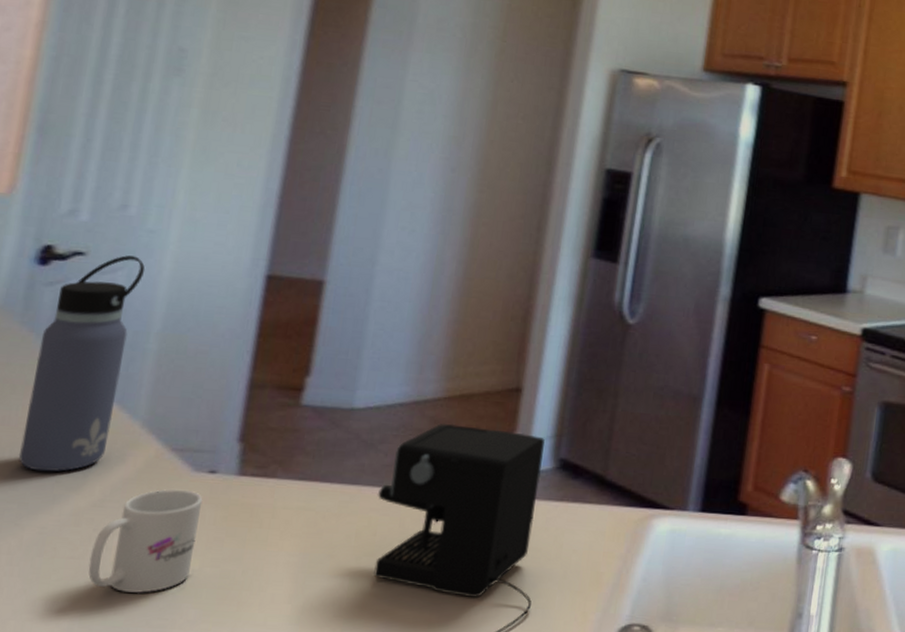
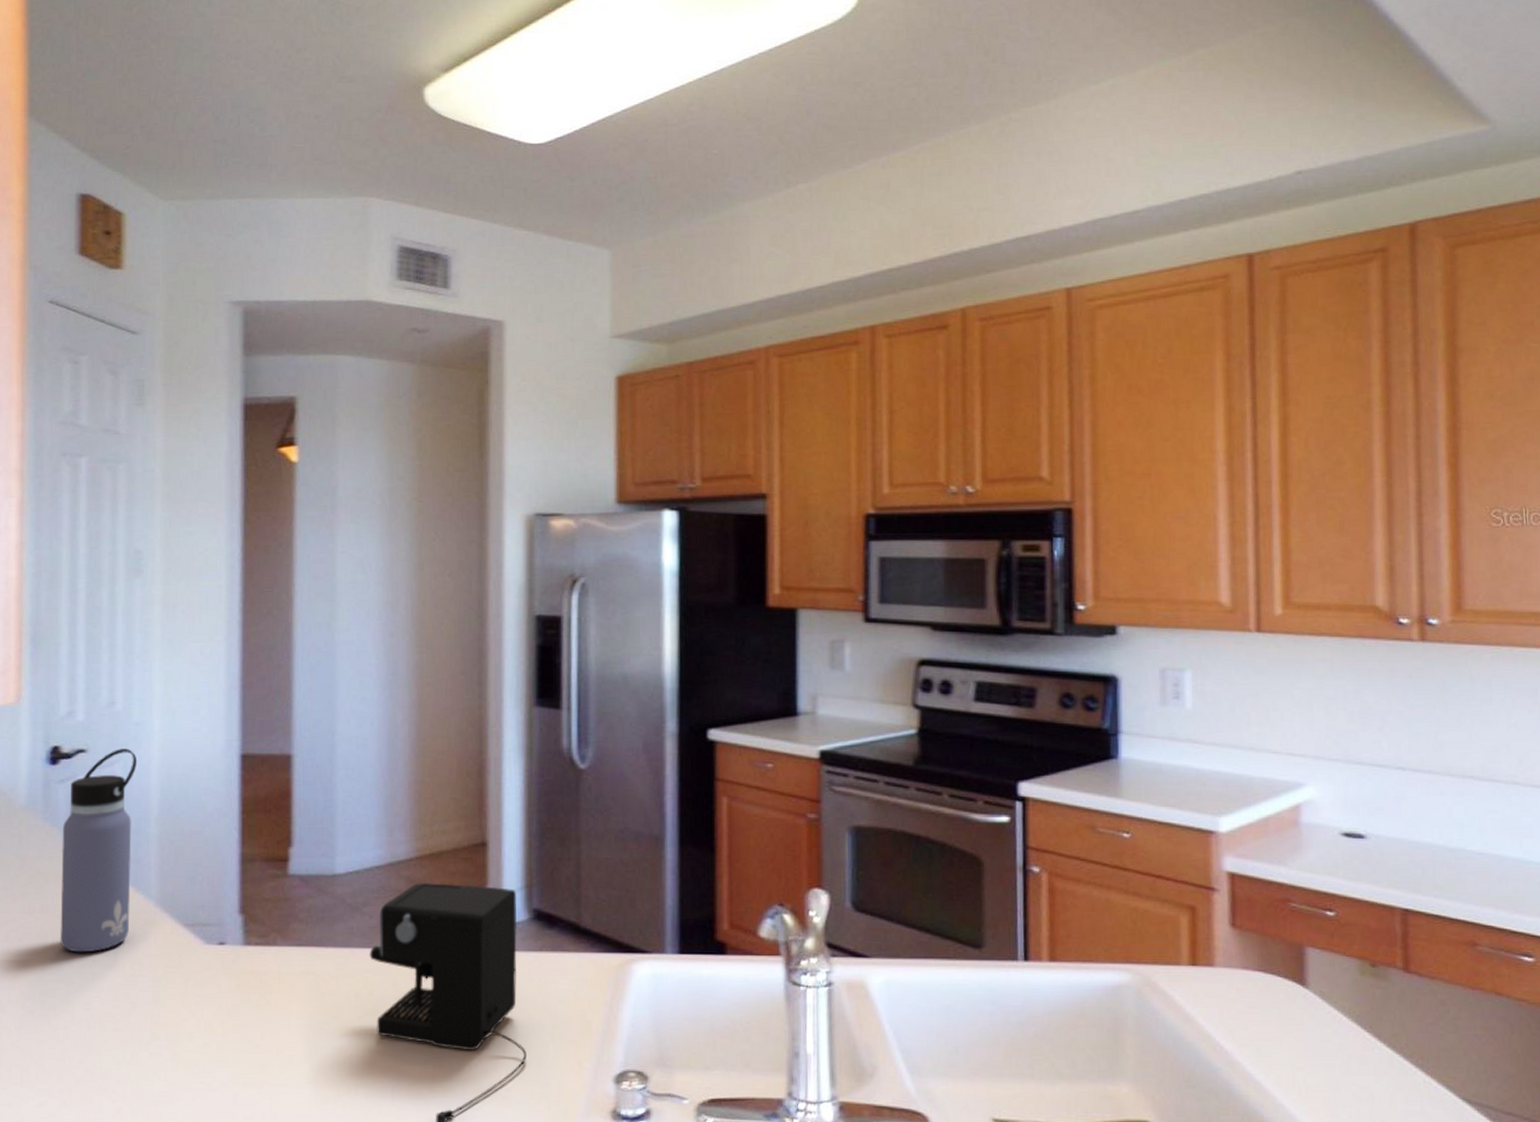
mug: present [88,489,203,593] -> none [131,961,218,1059]

